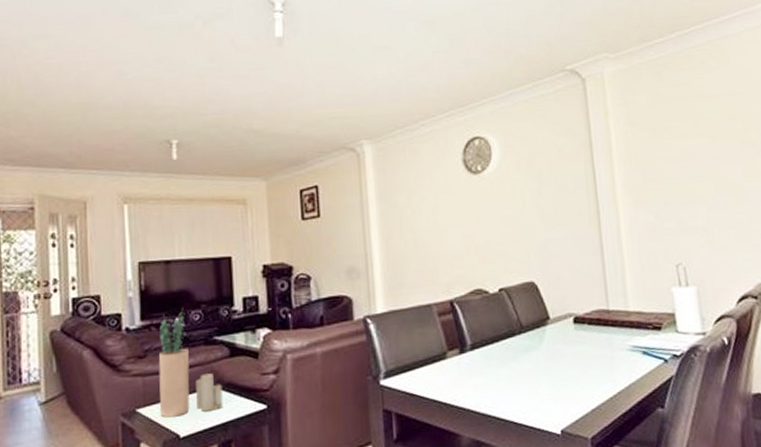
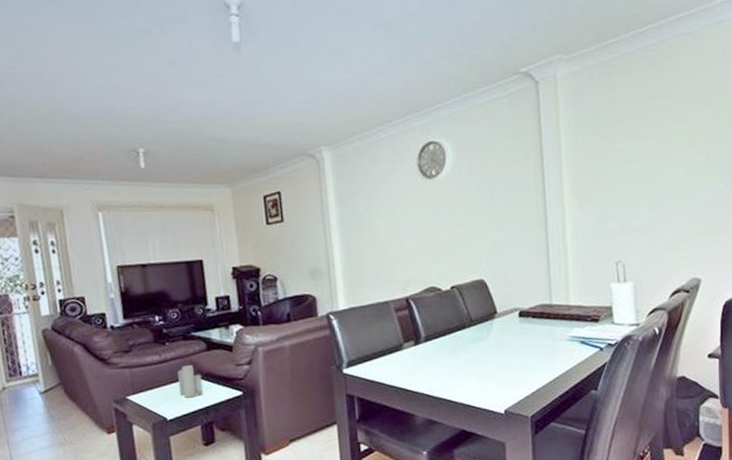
vase: present [158,307,190,418] -> none [141,307,174,404]

